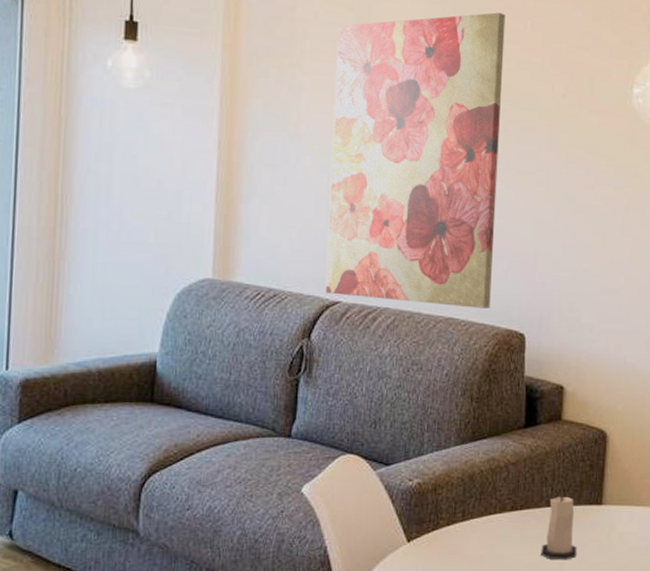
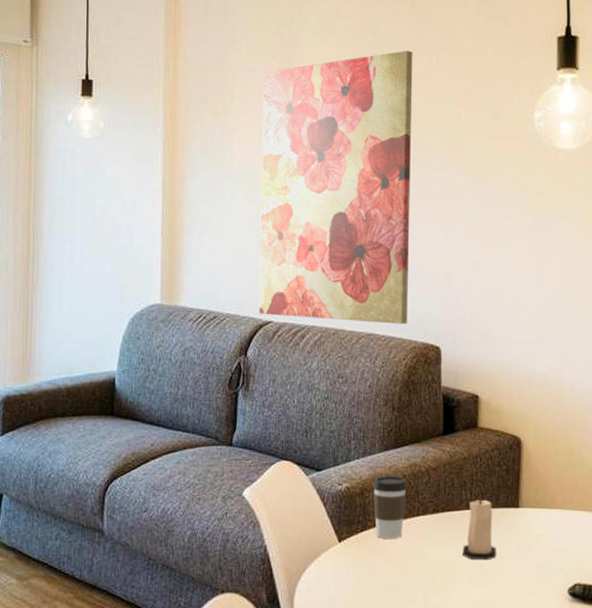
coffee cup: none [446,471,485,538] -> present [372,476,408,539]

